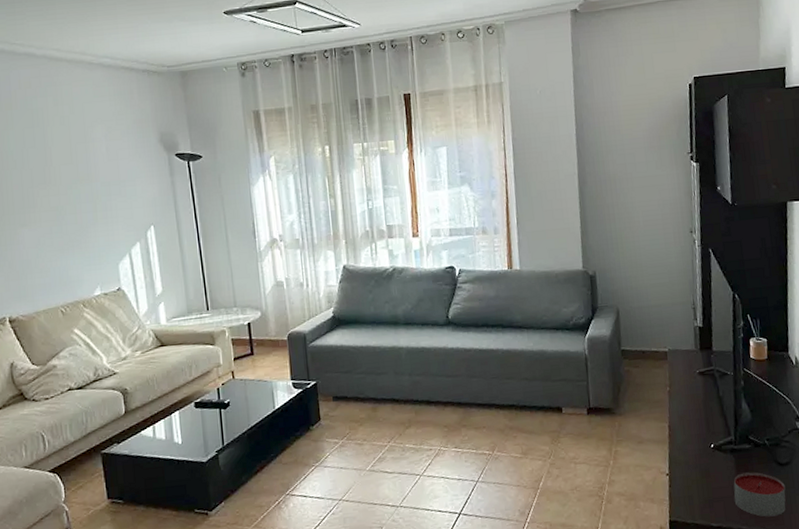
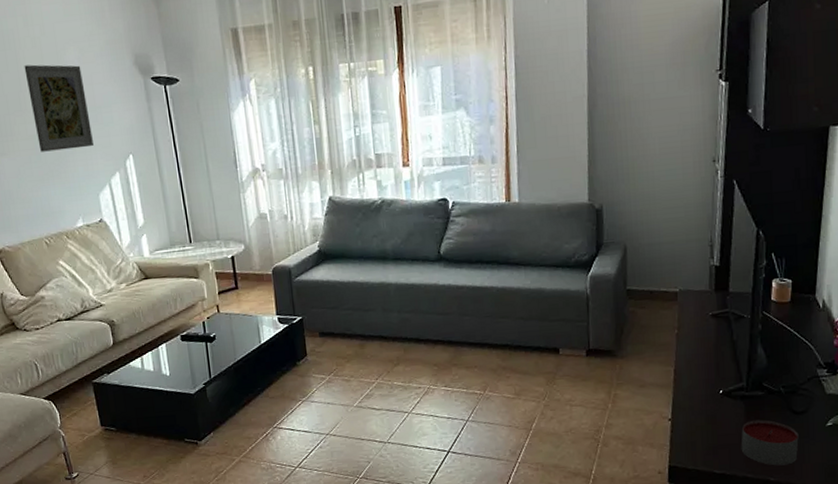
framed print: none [51,141,116,223] -> present [24,64,94,152]

